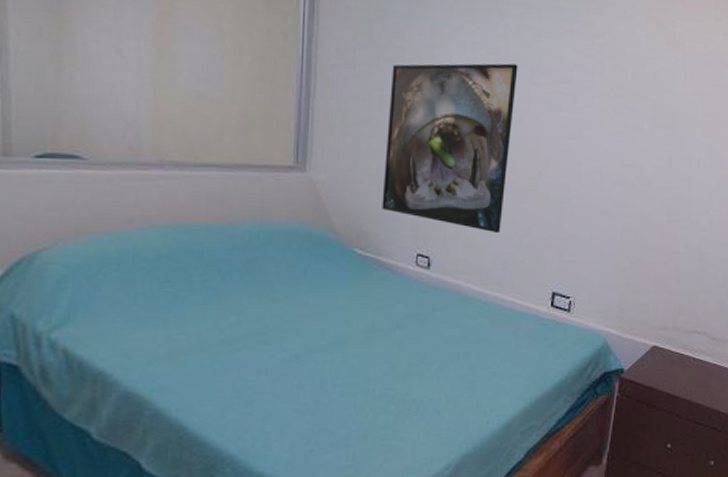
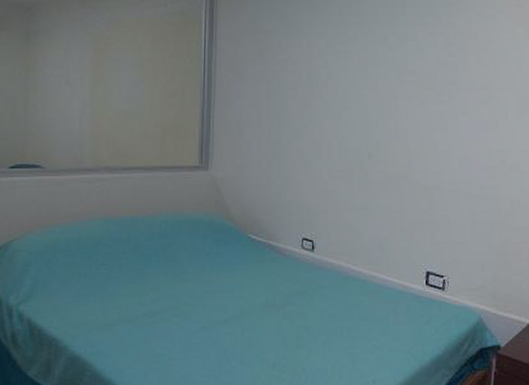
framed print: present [382,63,518,234] -> none [271,66,386,218]

